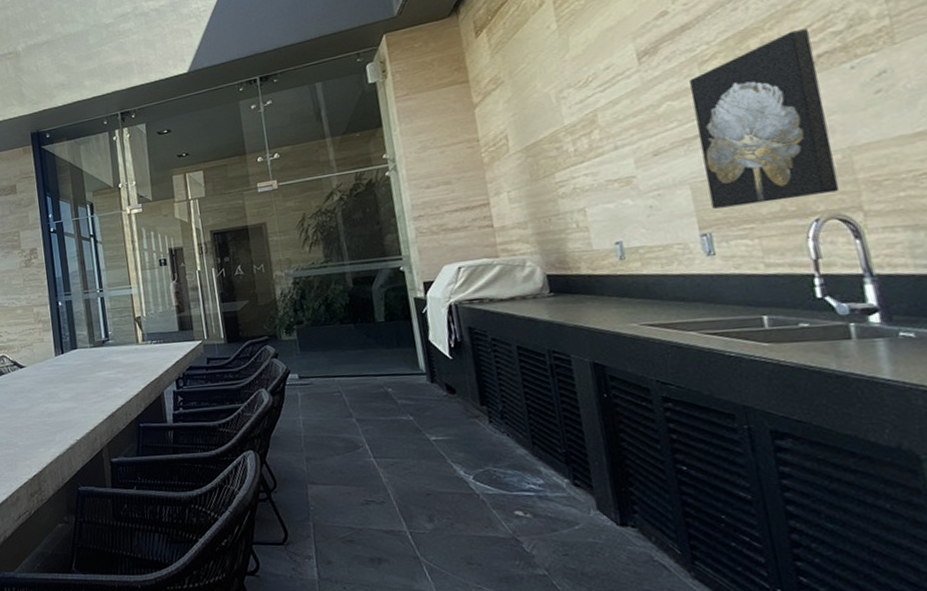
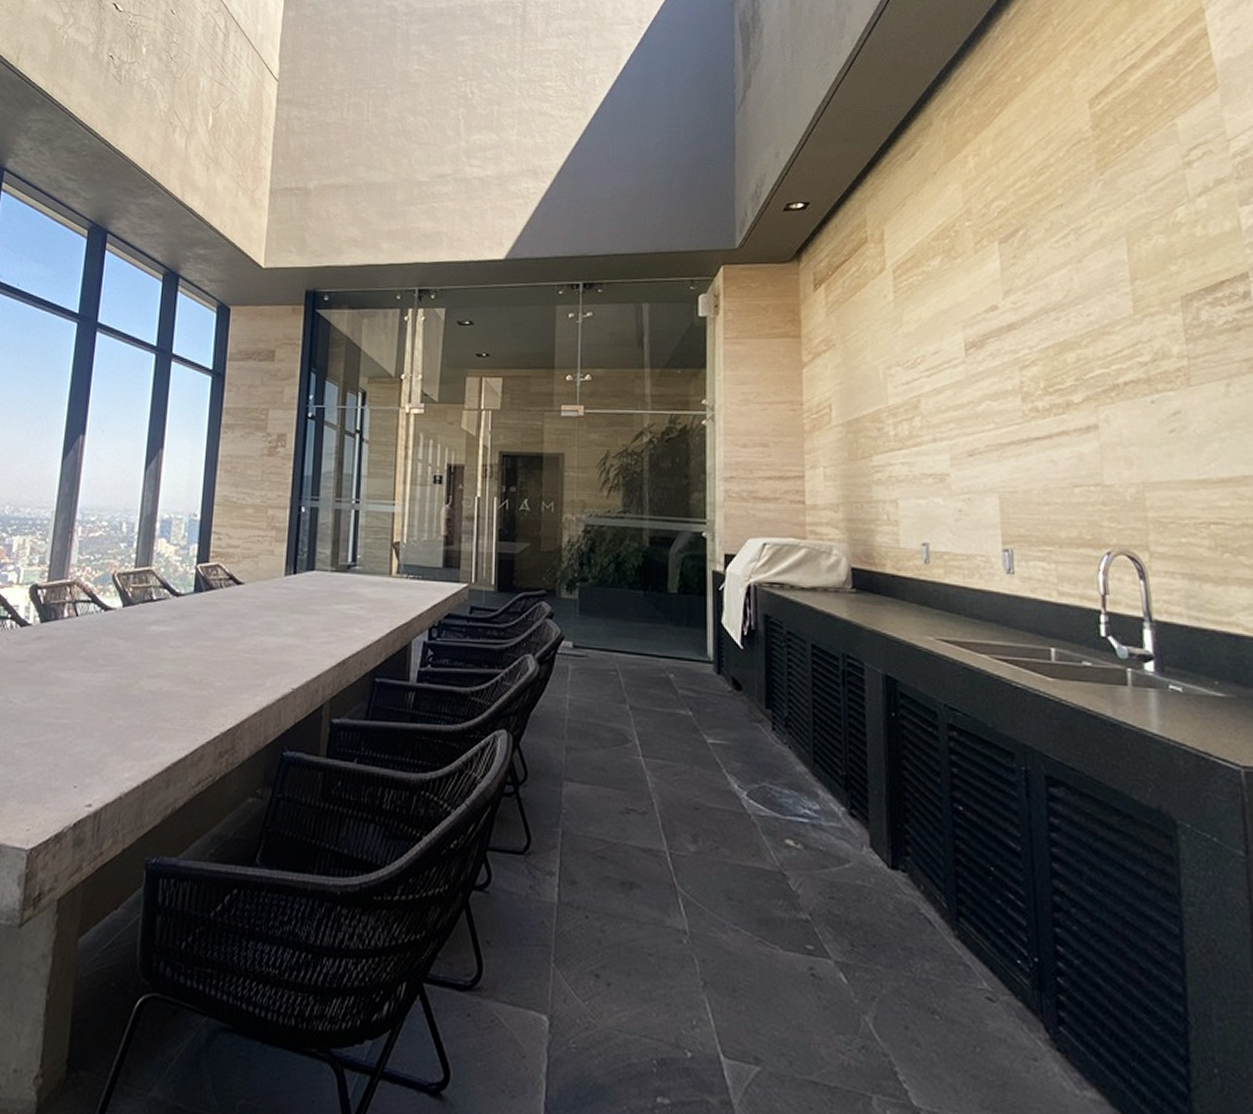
wall art: present [689,29,840,209] -> none [1009,353,1131,527]

